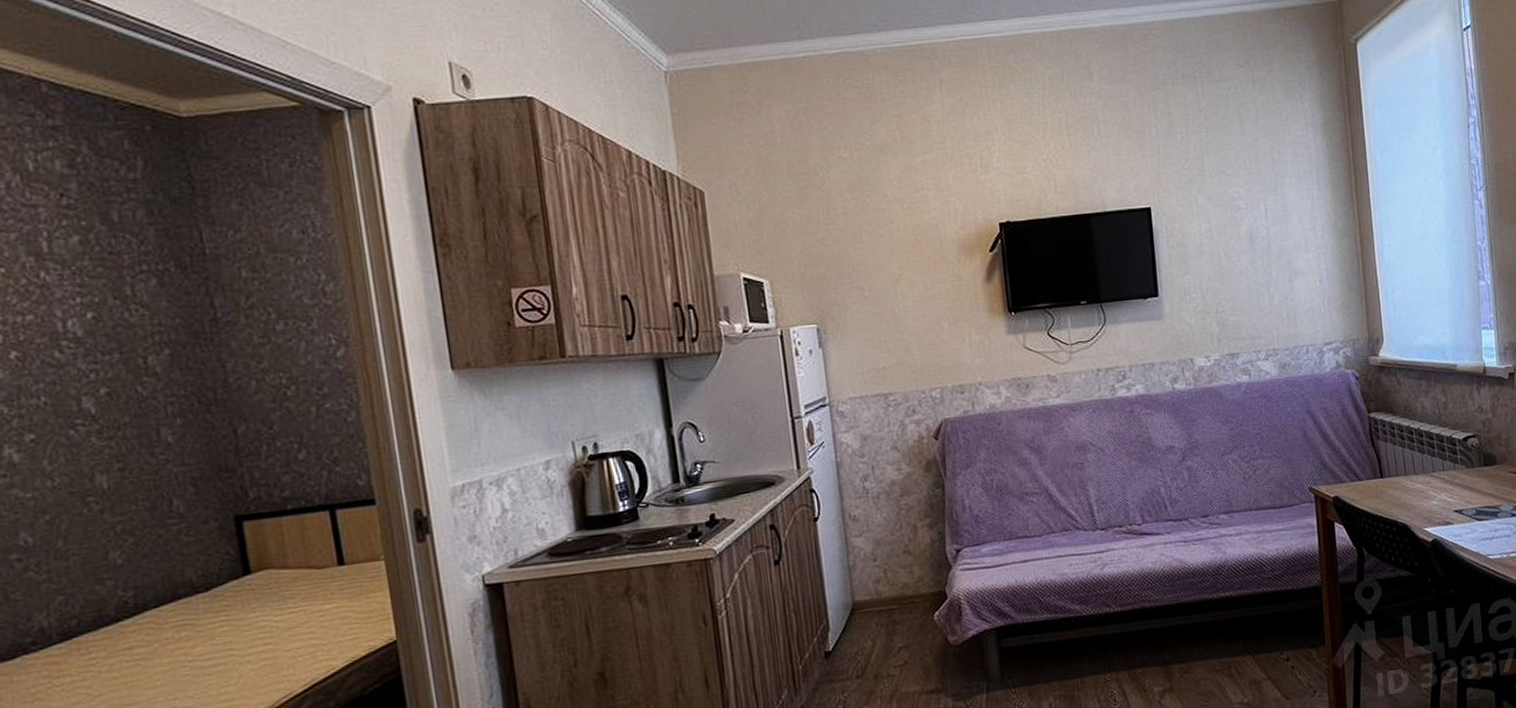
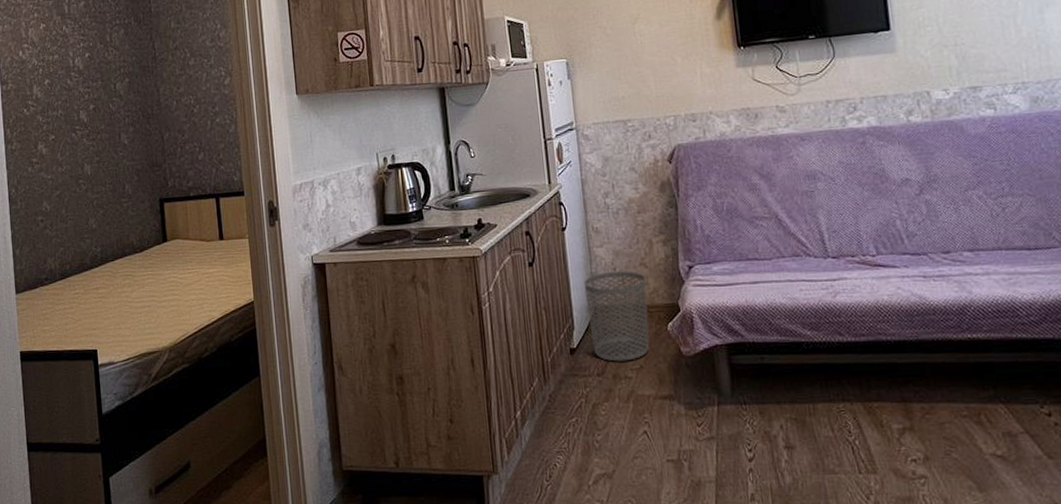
waste bin: none [840,560,915,661] -> present [584,271,650,362]

